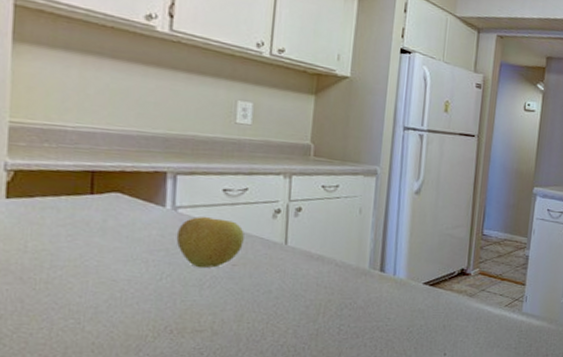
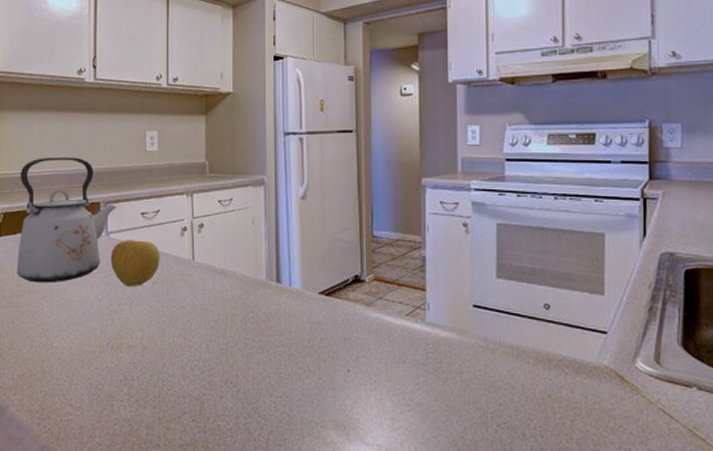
kettle: none [31,110,190,259] -> present [16,157,116,283]

